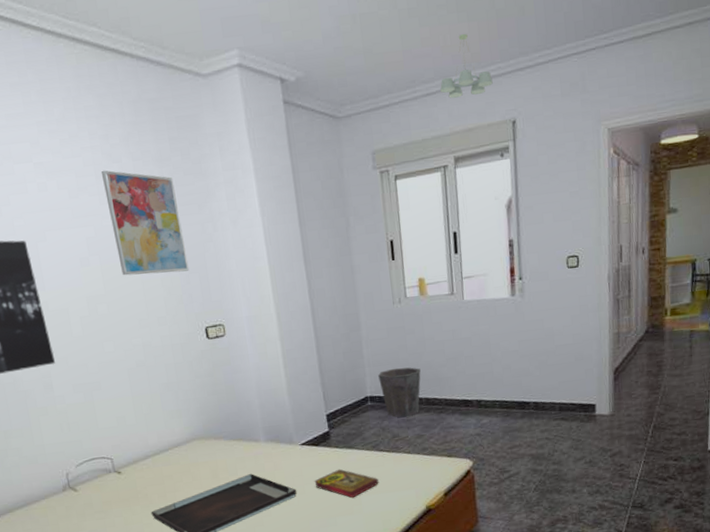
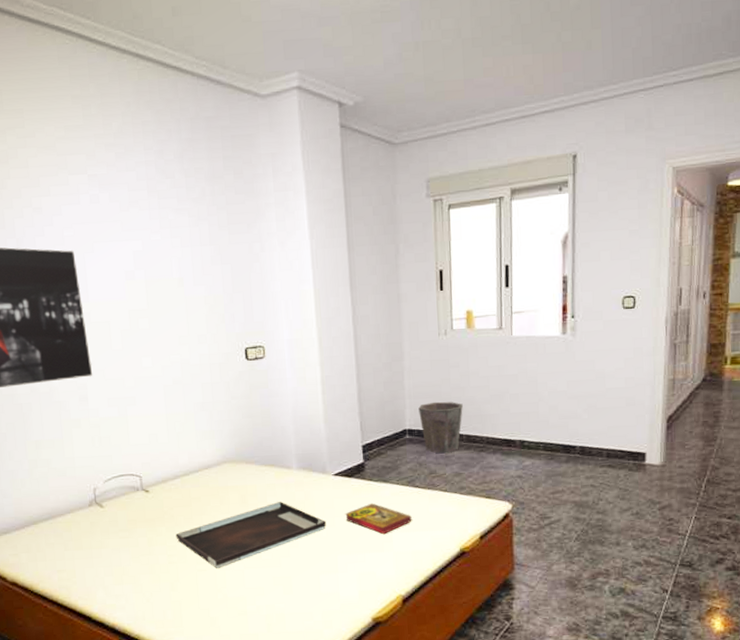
wall art: present [100,170,190,276] -> none [153,185,234,292]
ceiling light fixture: present [440,34,493,98] -> none [500,66,555,130]

